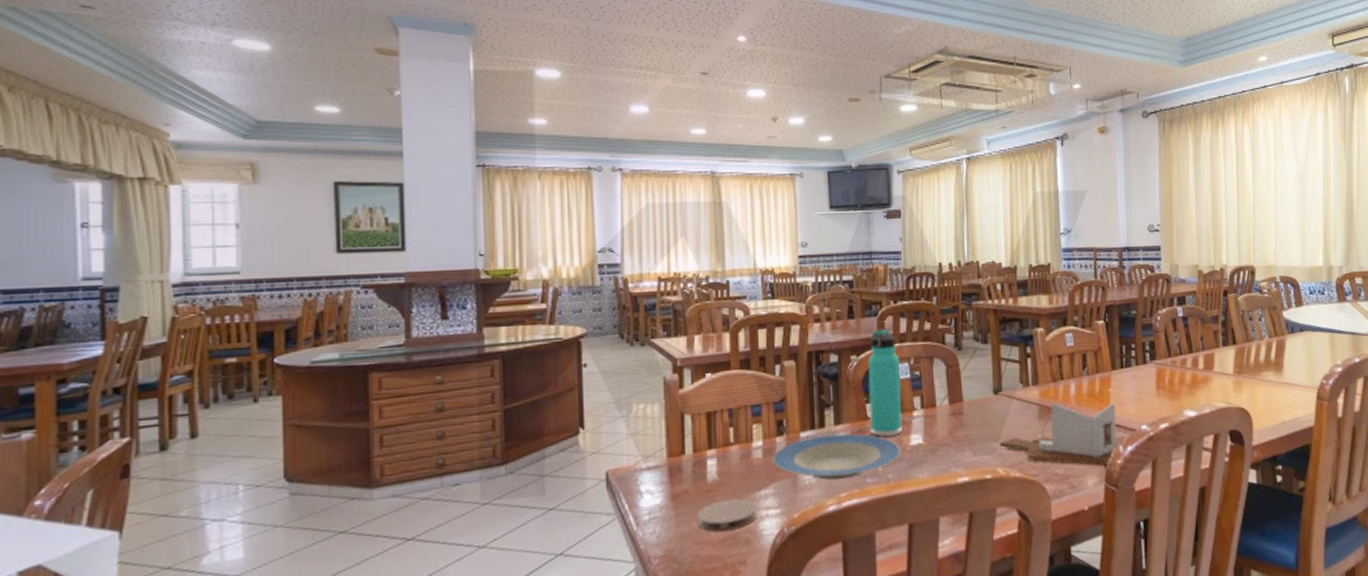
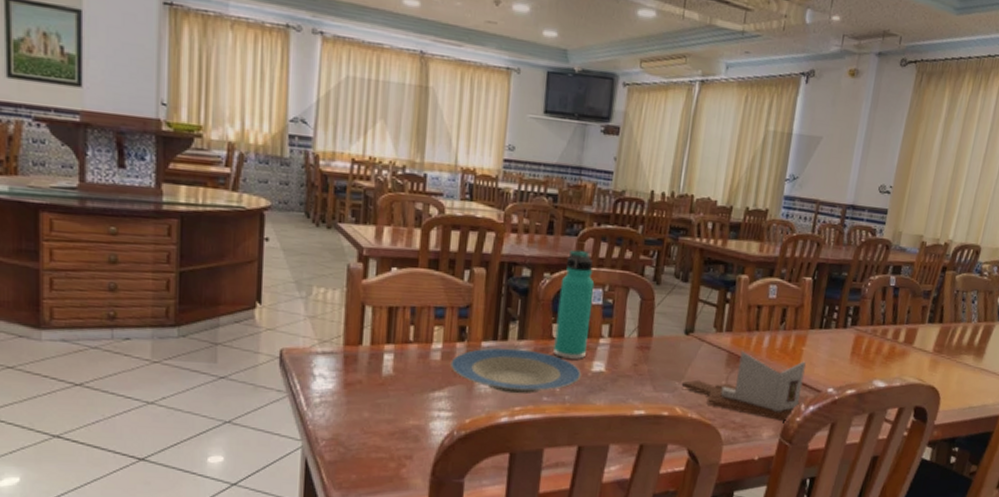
coaster: present [697,498,757,532] -> none [368,395,429,425]

